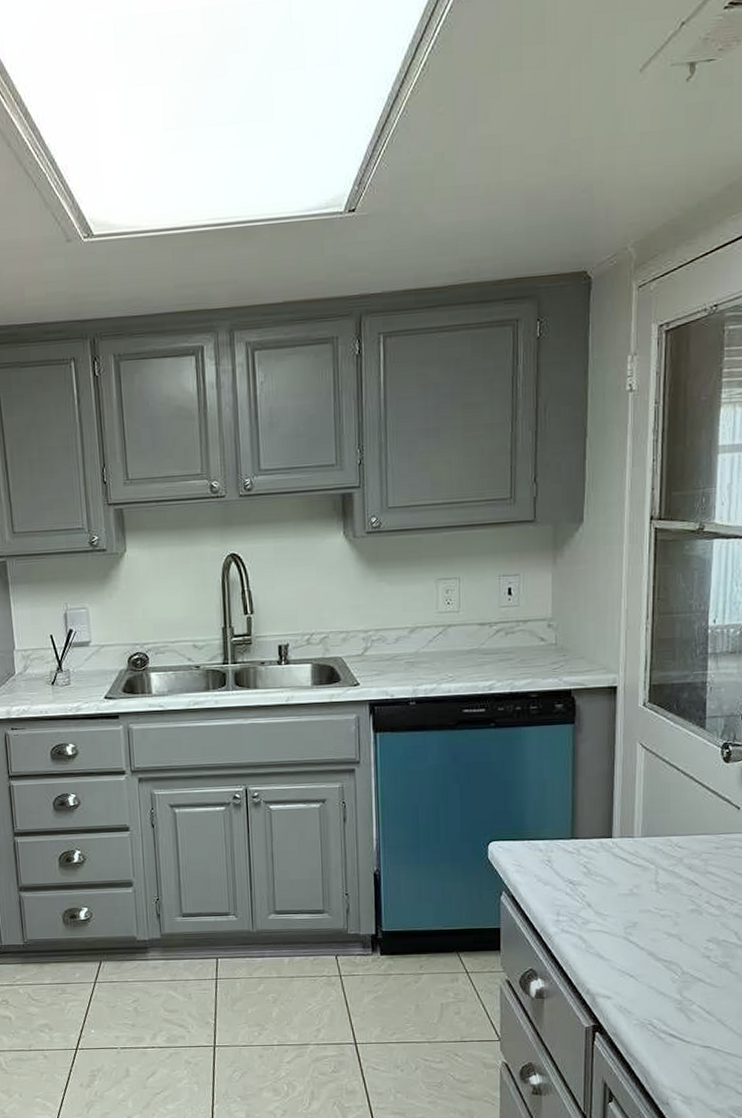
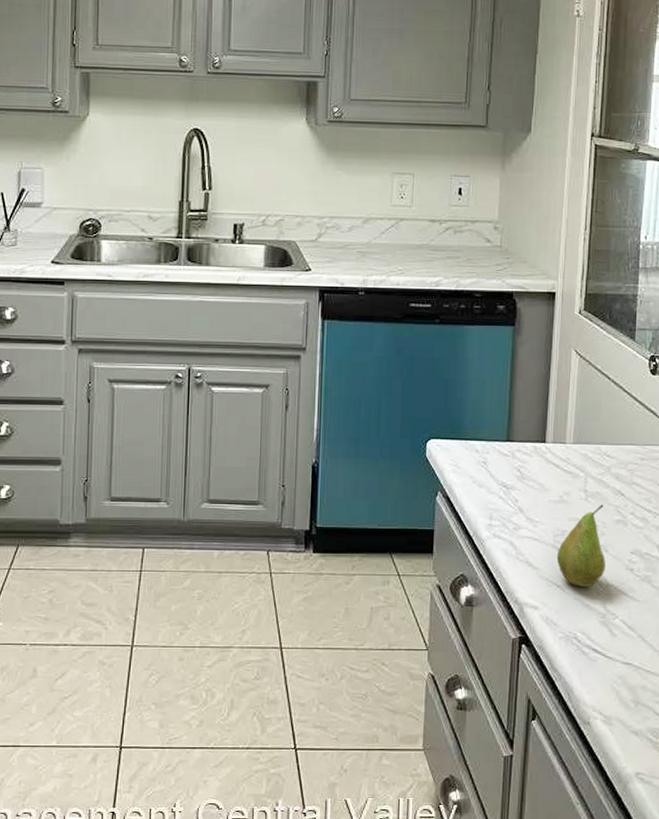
fruit: none [628,895,680,977] -> present [556,504,606,588]

